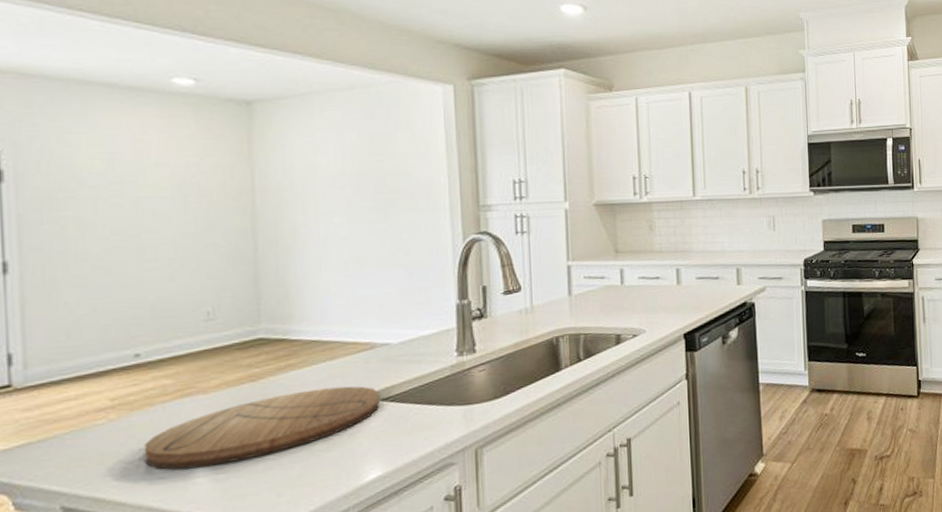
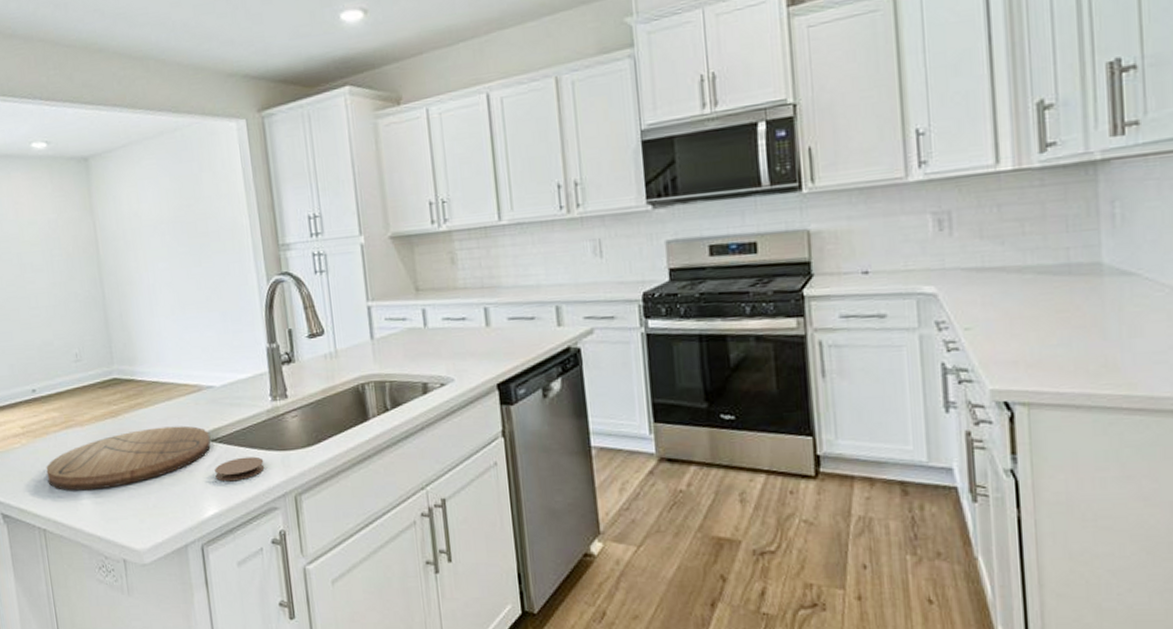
coaster: none [382,413,443,442] -> present [215,456,265,482]

